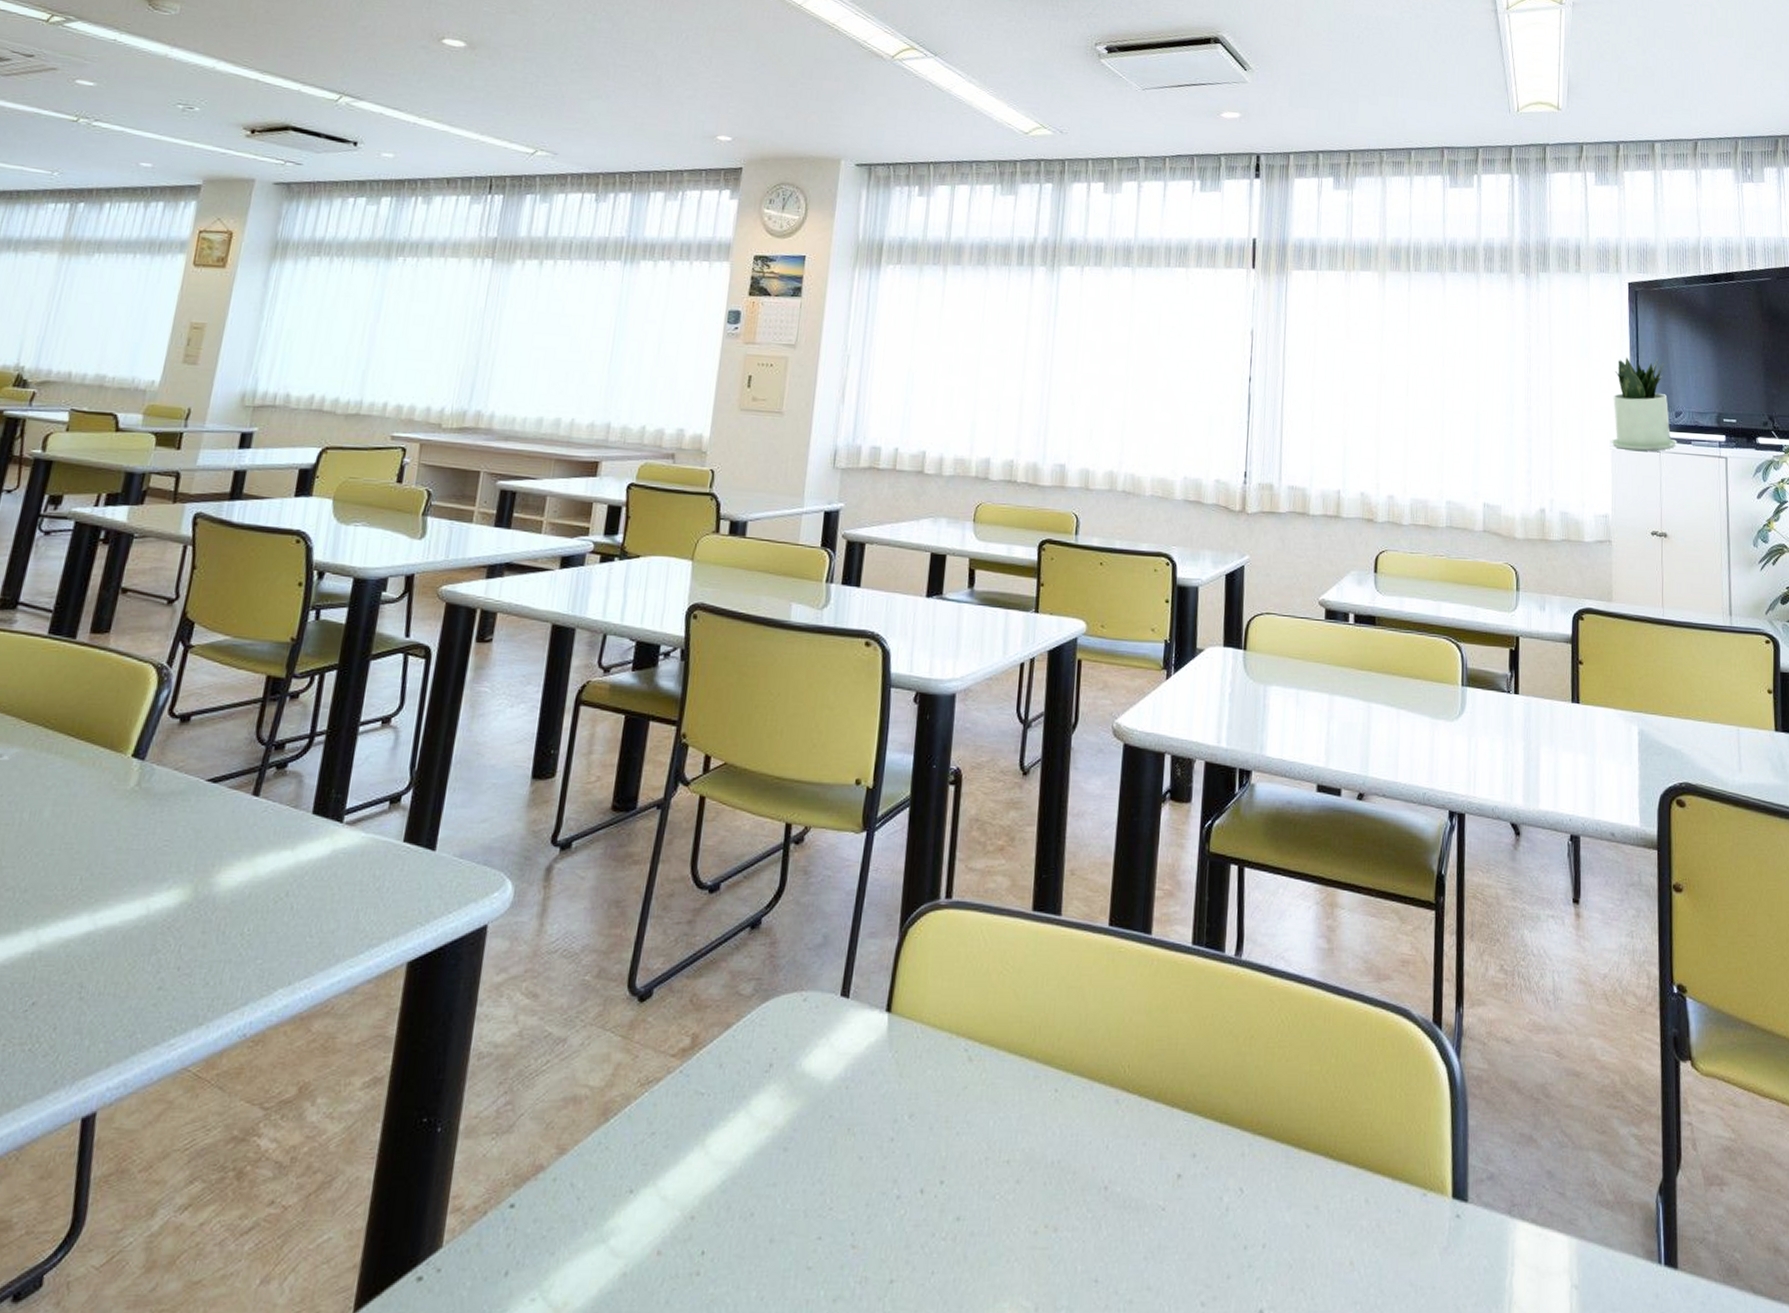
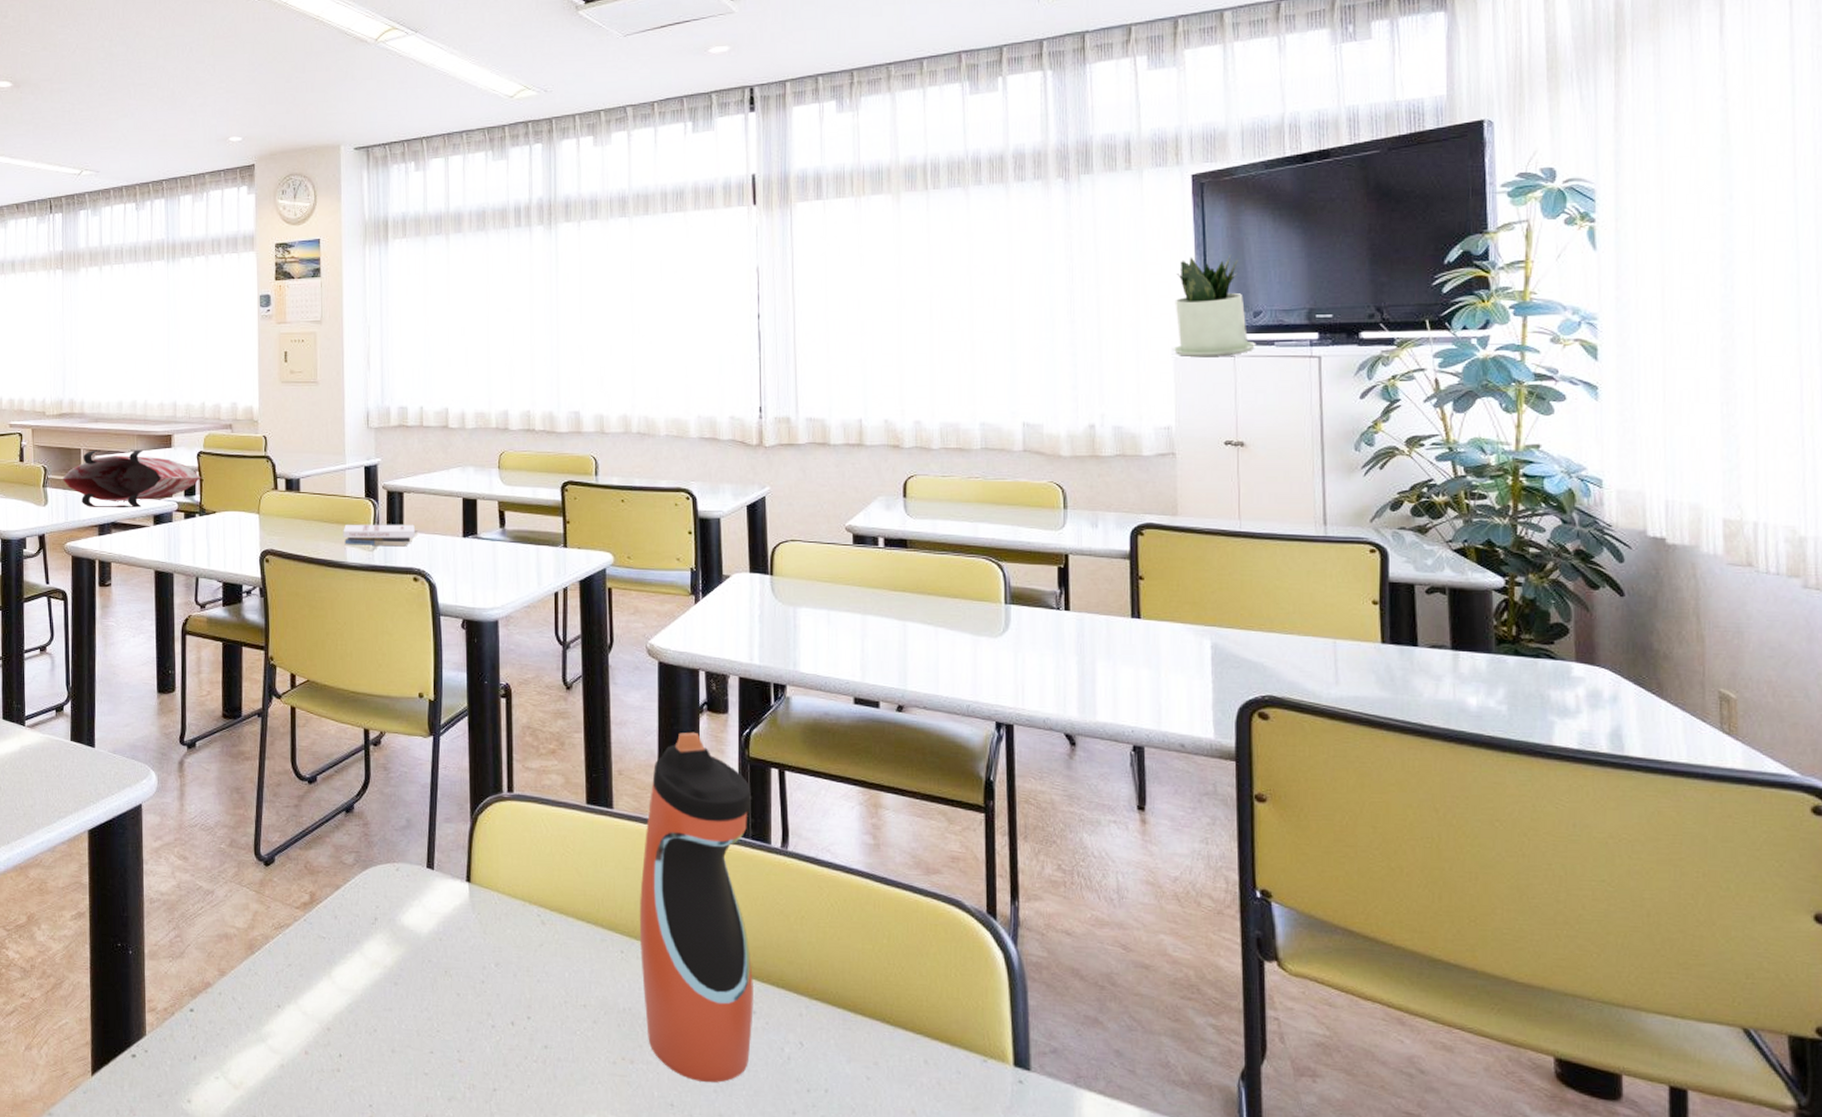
bag: none [450,473,628,546] -> present [62,449,201,507]
books: none [789,577,877,606] -> present [343,524,419,547]
water bottle: none [1075,824,1209,1247] -> present [639,732,753,1083]

